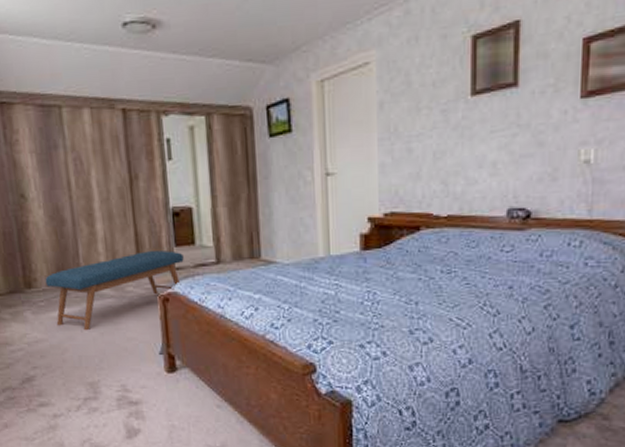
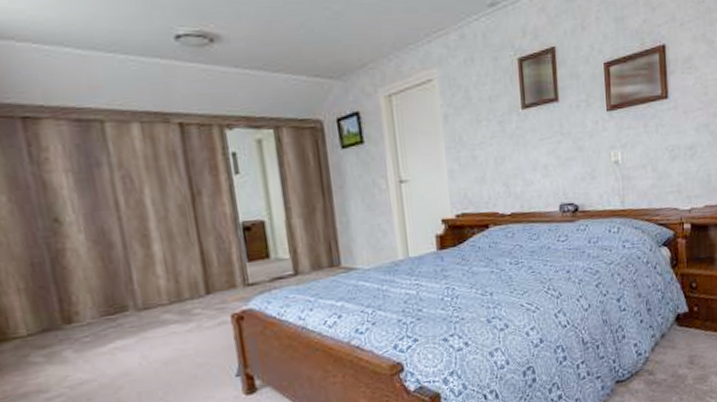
bench: present [45,250,184,331] -> none [90,266,259,363]

